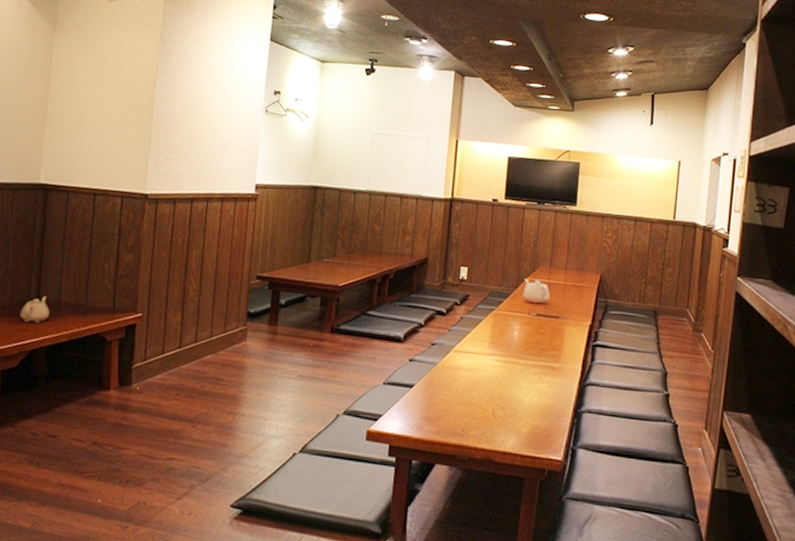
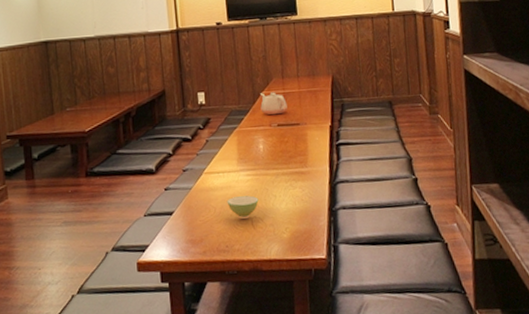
bowl: none [470,380,504,406] -> present [226,195,259,220]

